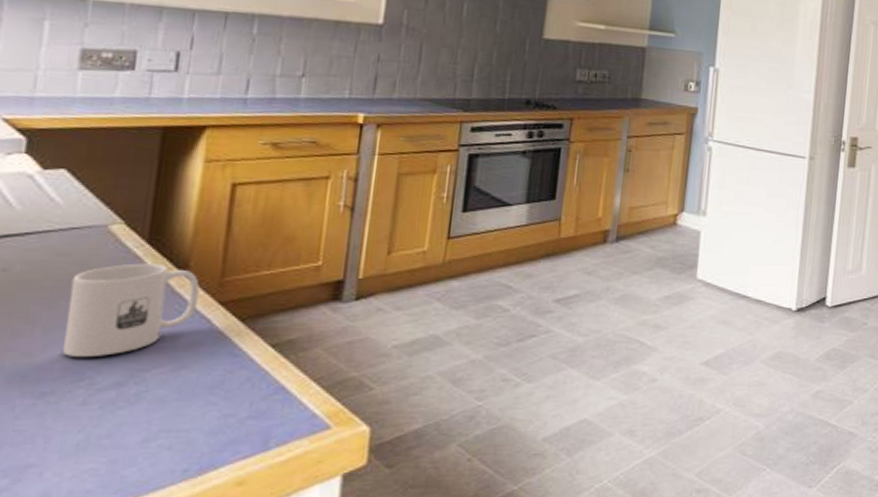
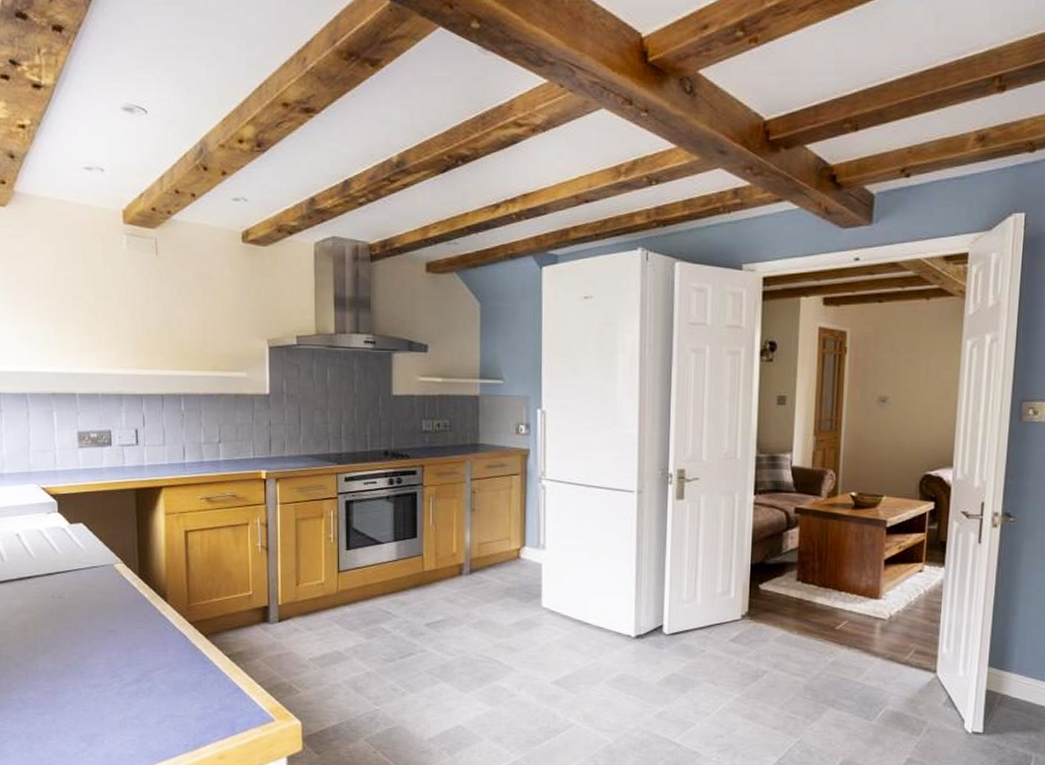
mug: present [63,263,200,358] -> none [99,592,176,661]

